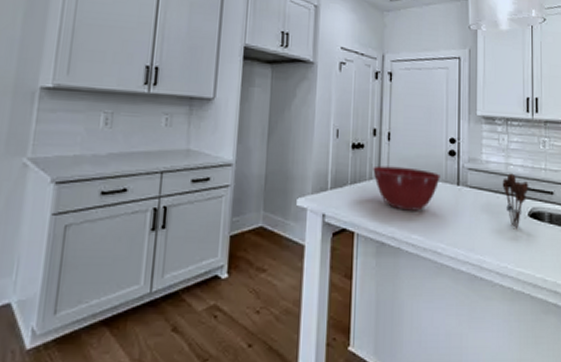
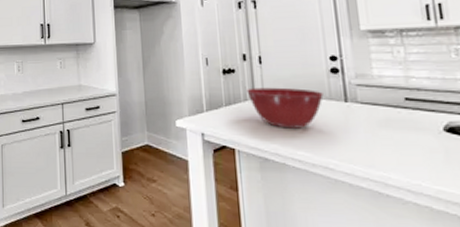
utensil holder: present [502,173,529,228] -> none [403,86,441,144]

